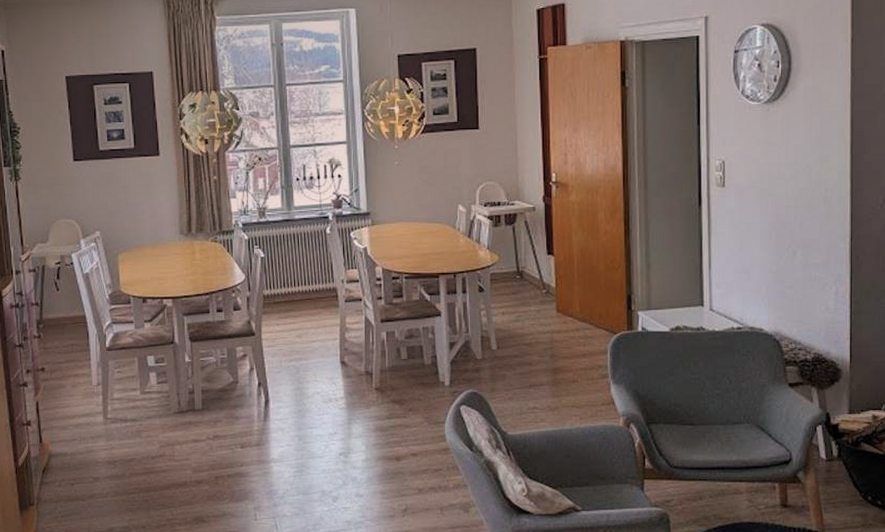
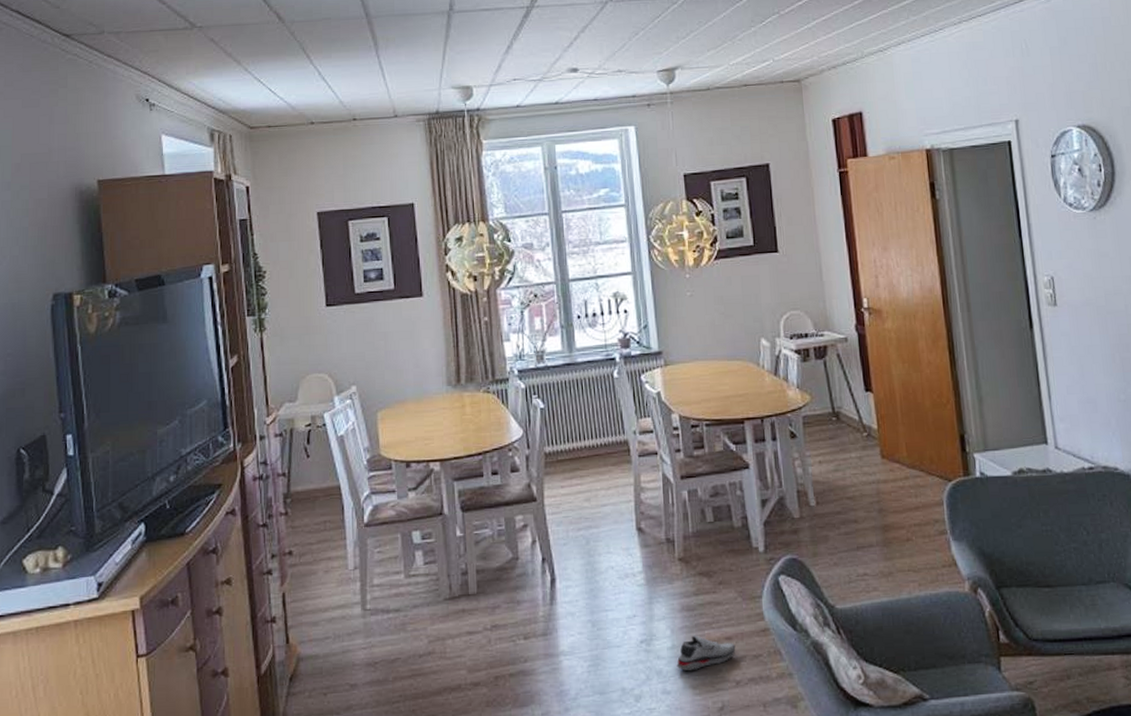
shoe: none [369,451,420,479] -> present [676,635,736,670]

